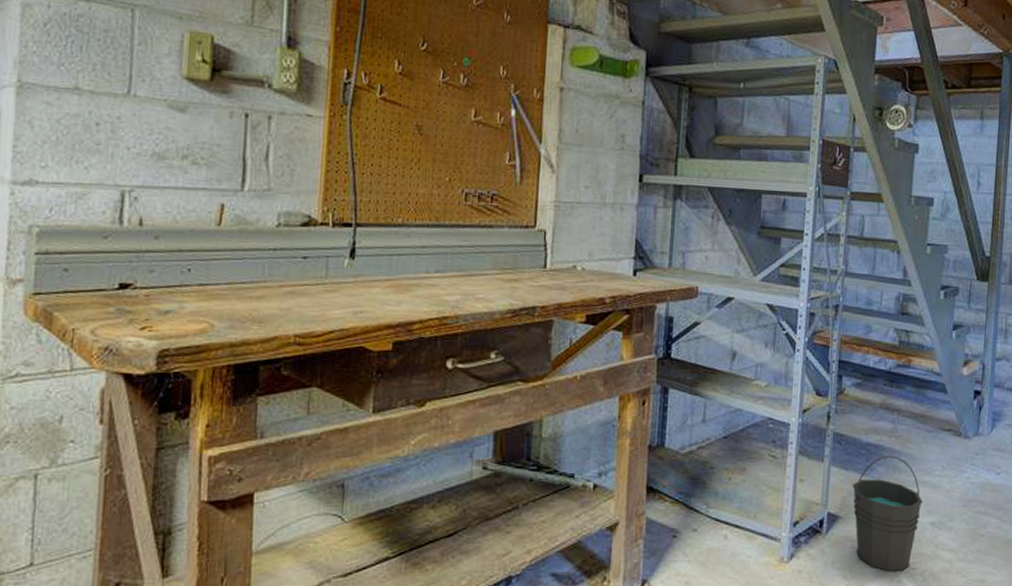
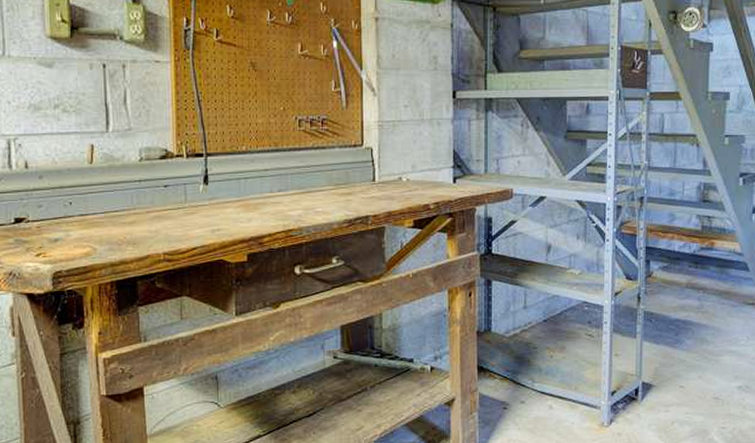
bucket: present [852,455,923,572] -> none [664,329,730,432]

